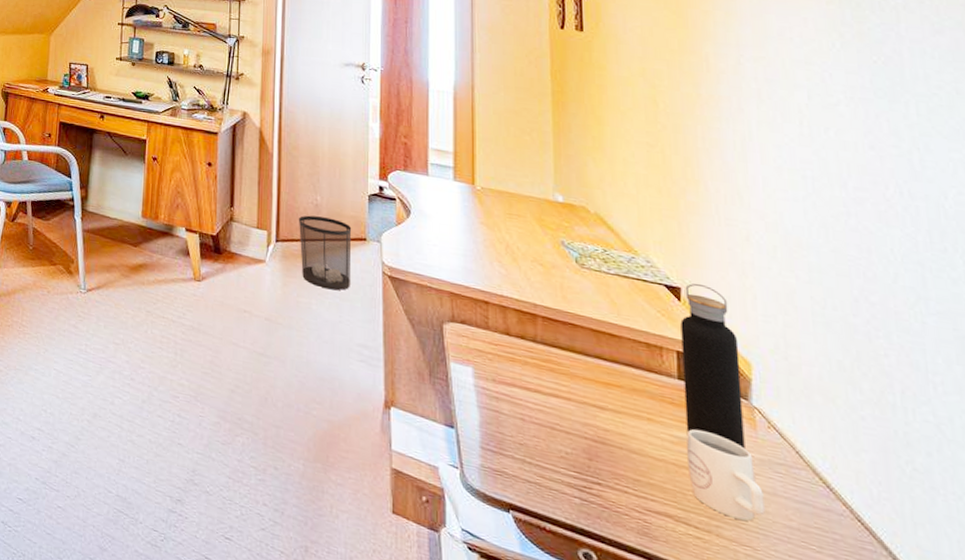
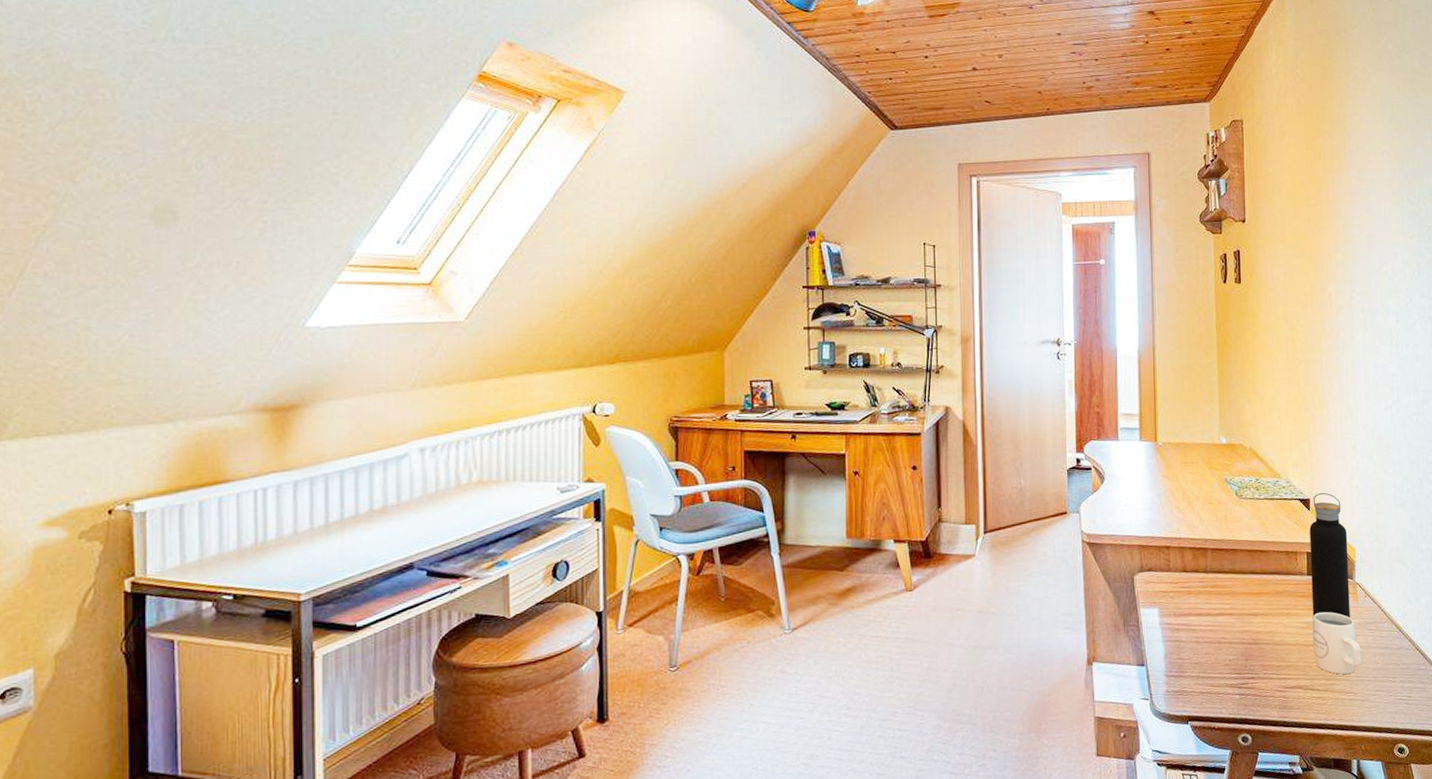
waste bin: present [298,215,352,291] -> none [1004,499,1054,569]

